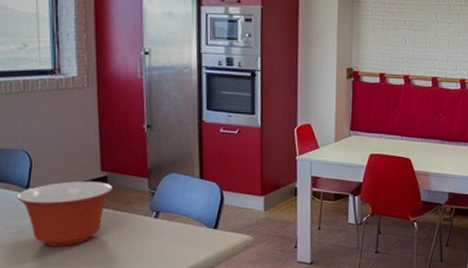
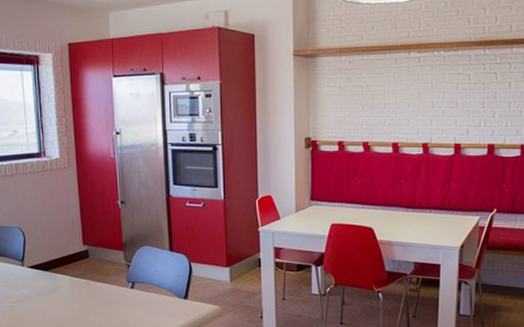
mixing bowl: present [17,181,112,246] -> none [14,255,93,315]

